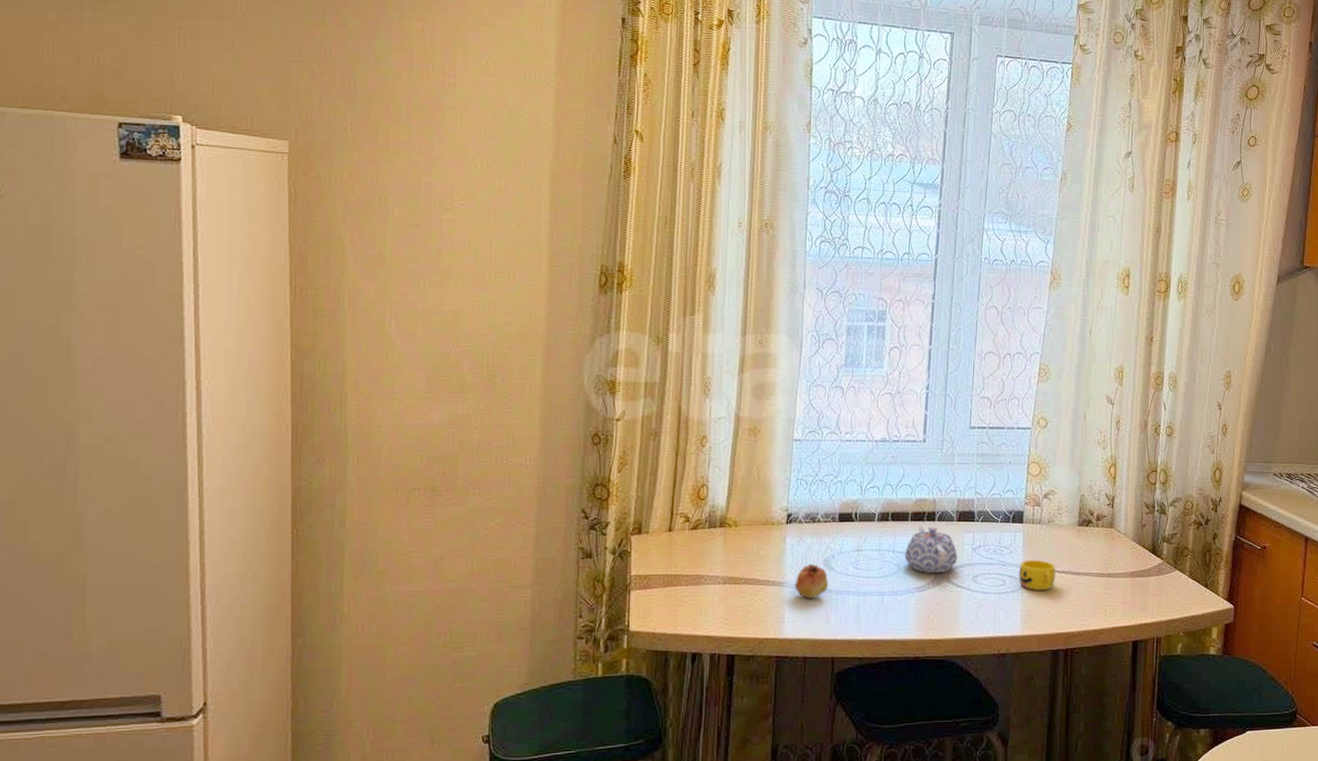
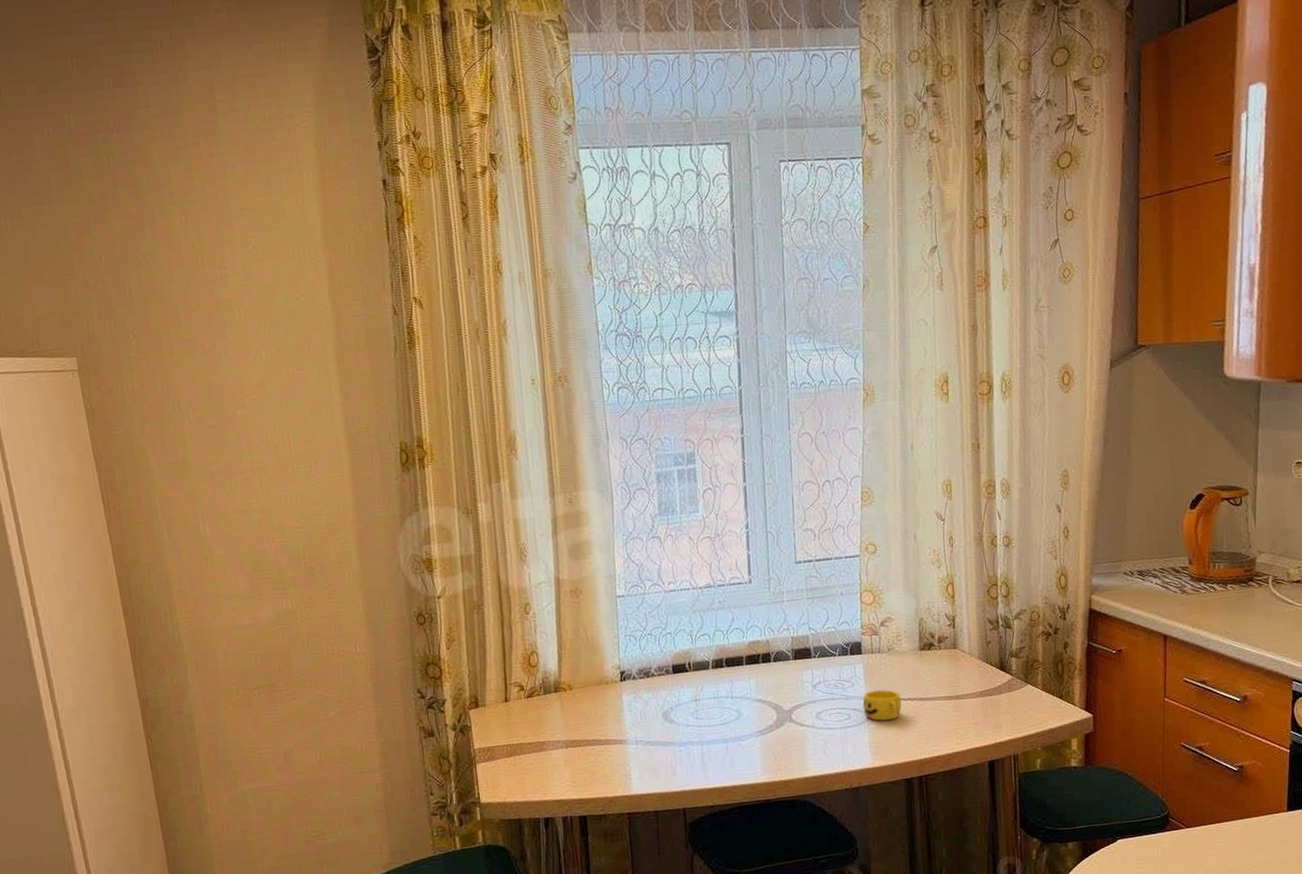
fruit: present [794,563,828,599] -> none [636,718,670,754]
teapot: present [905,525,958,574] -> none [744,668,799,716]

